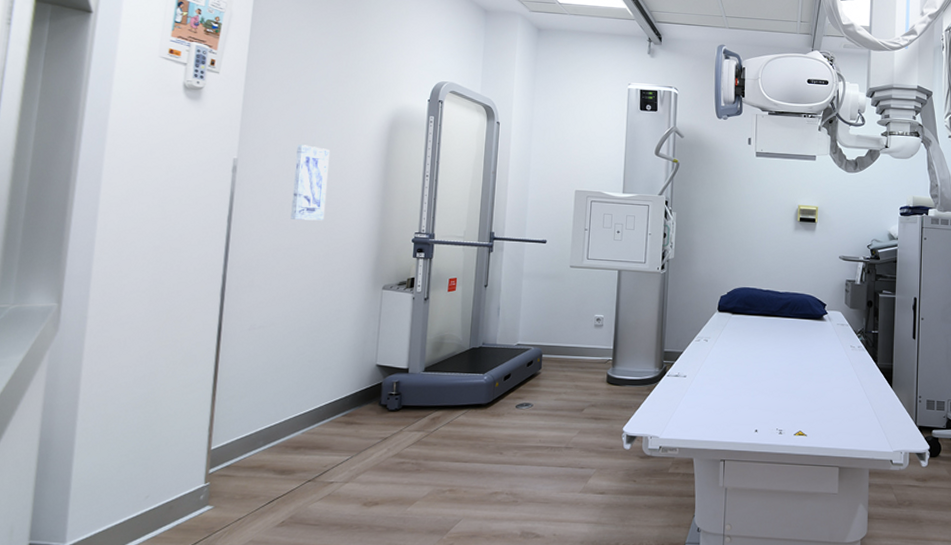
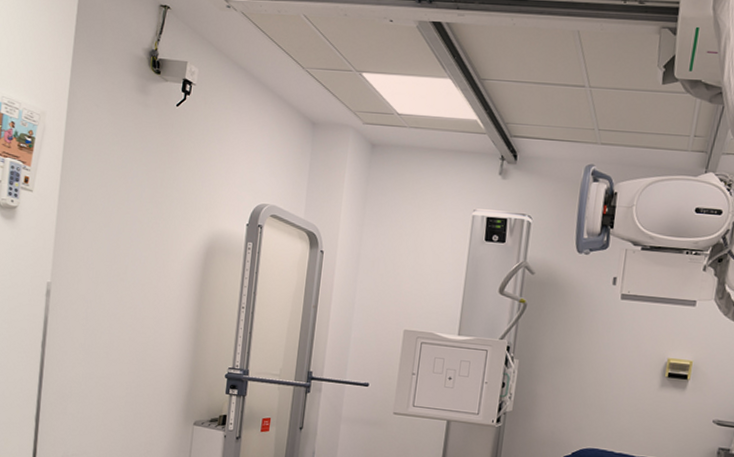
wall art: present [290,144,330,221] -> none [103,269,143,351]

